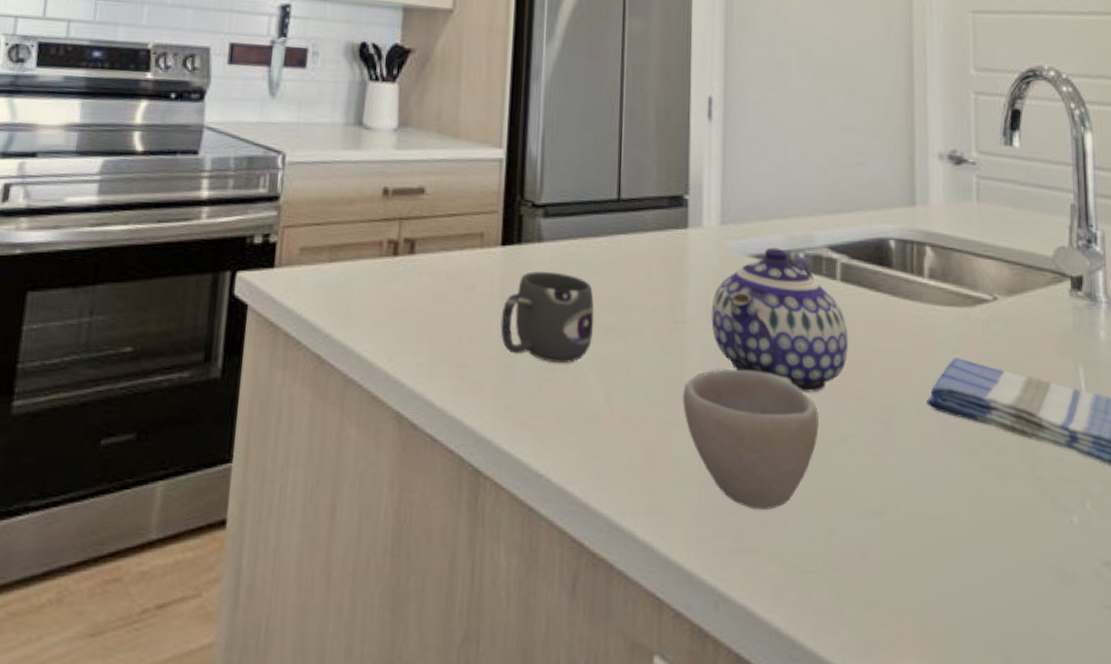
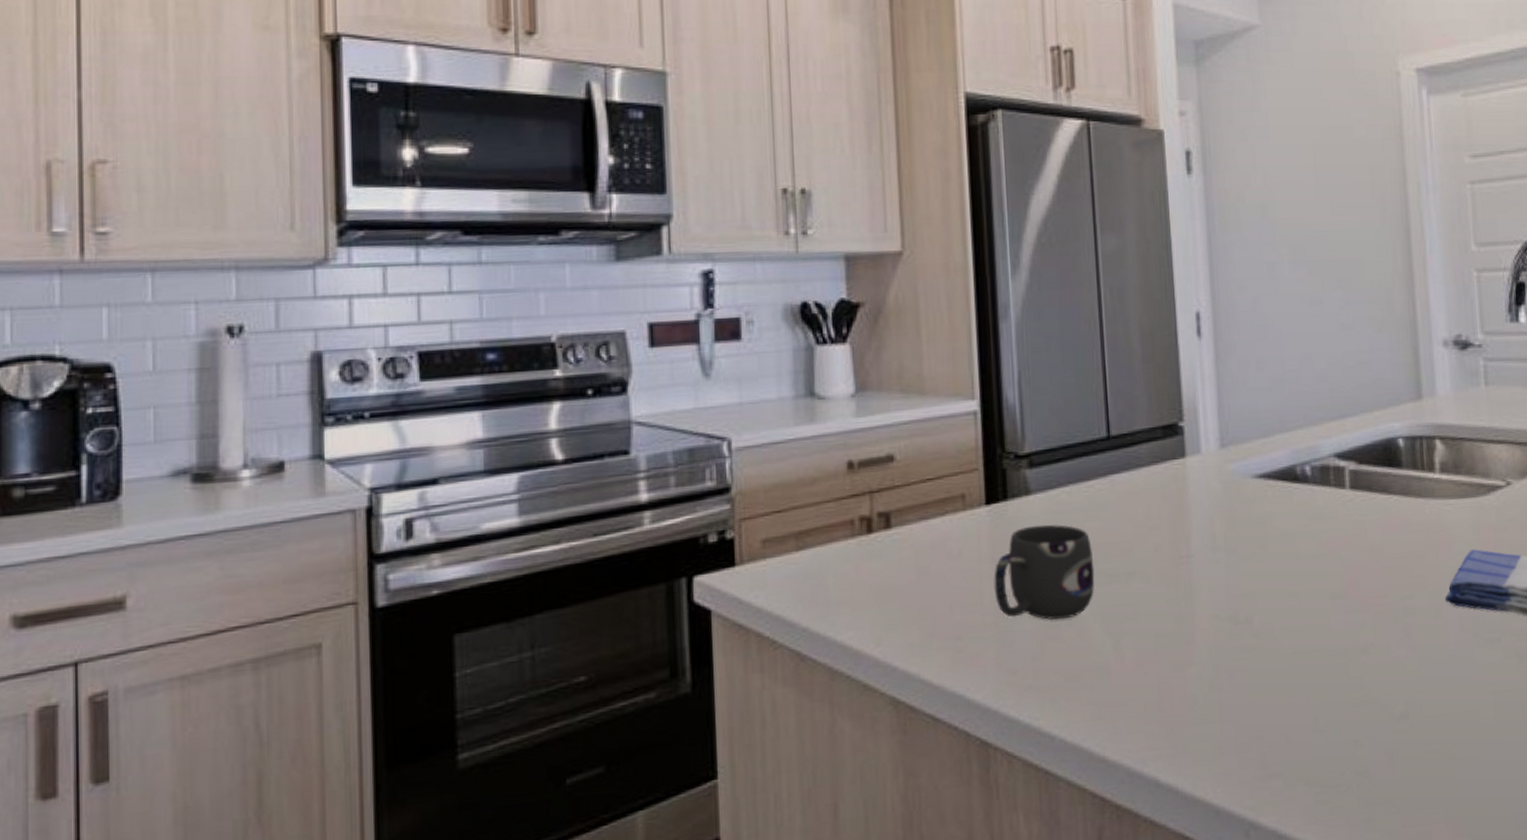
cup: present [683,368,820,510] -> none [1195,594,1339,734]
teapot: present [711,247,849,393] -> none [1217,464,1363,609]

